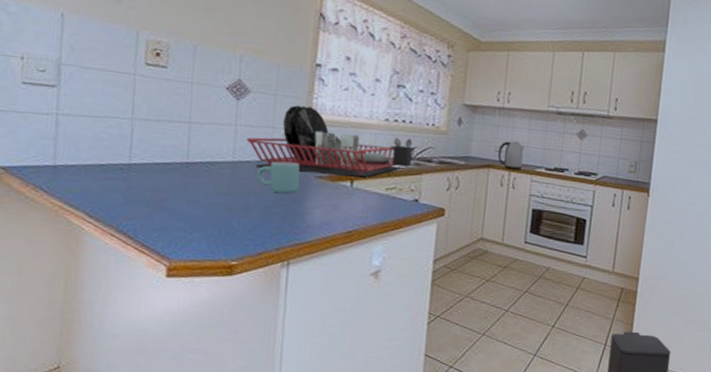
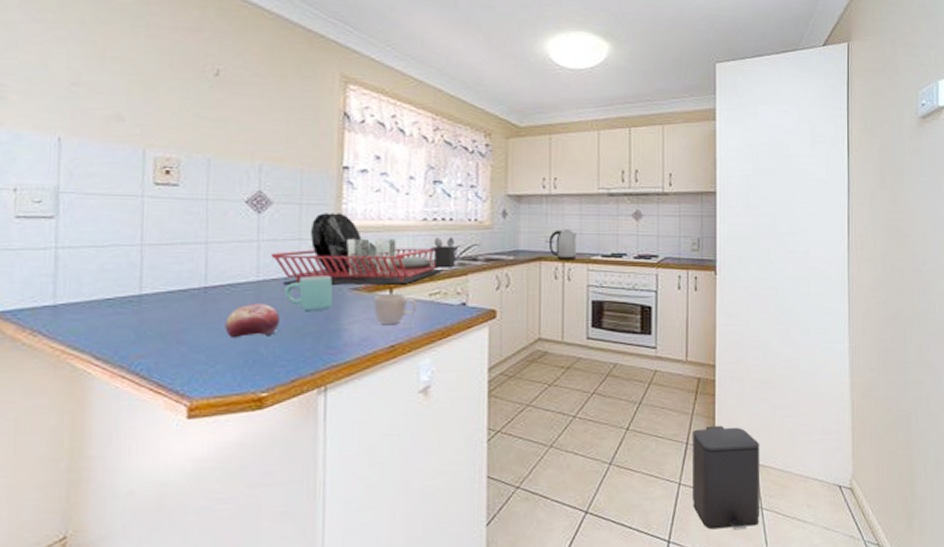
fruit: none [202,181,252,211] -> present [225,303,281,339]
mug: none [335,183,375,213] -> present [373,293,418,325]

